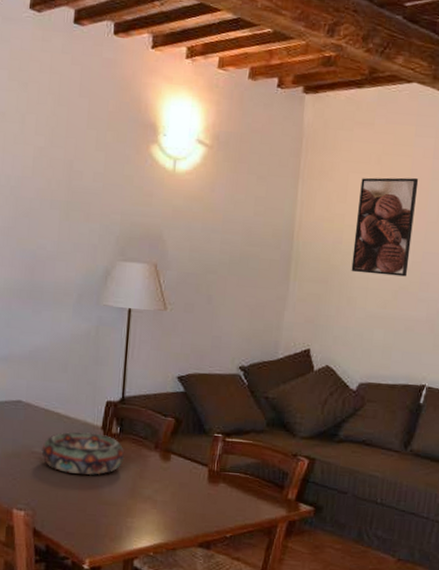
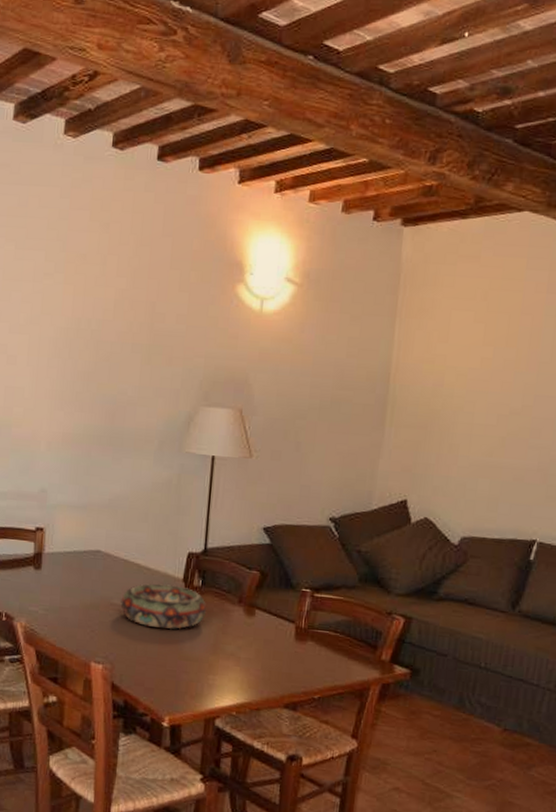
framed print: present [351,177,419,277] -> none [453,314,530,422]

